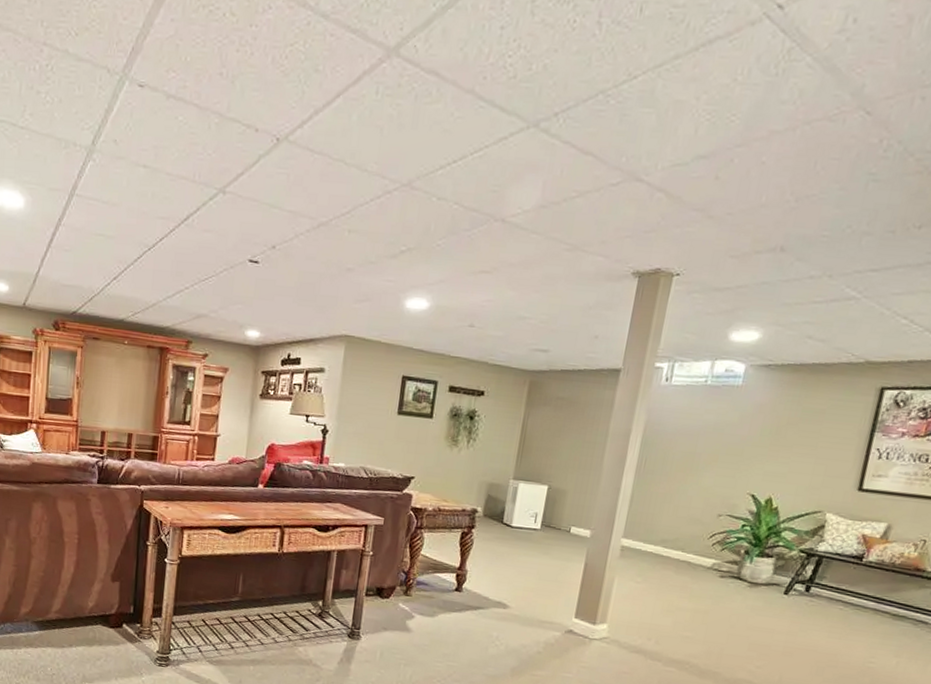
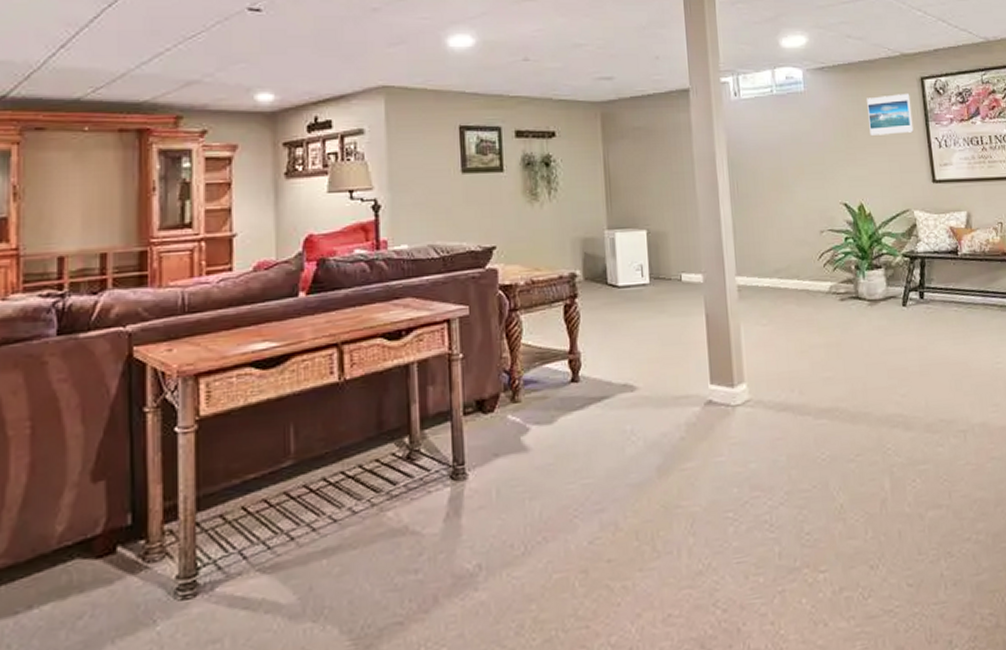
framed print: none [802,400,862,440] -> present [867,94,914,135]

